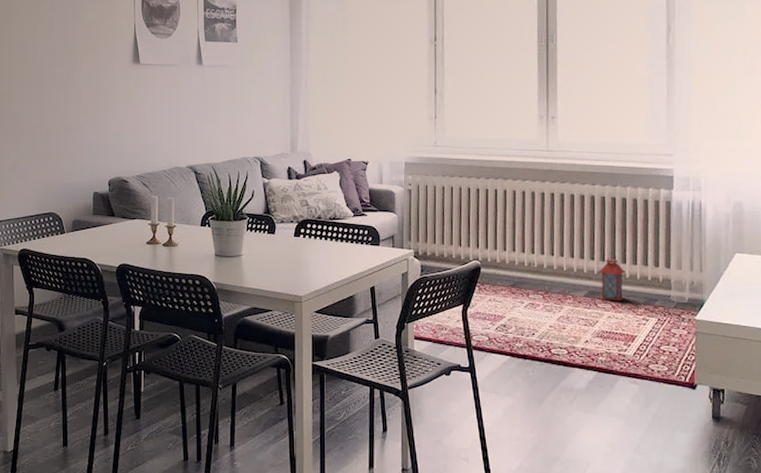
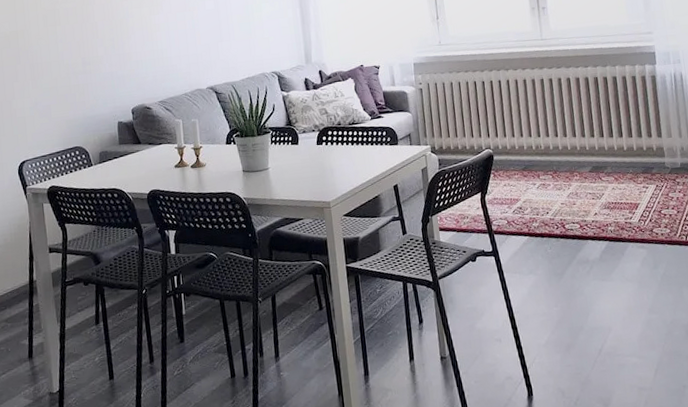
lantern: present [598,251,625,301] -> none [599,126,626,173]

